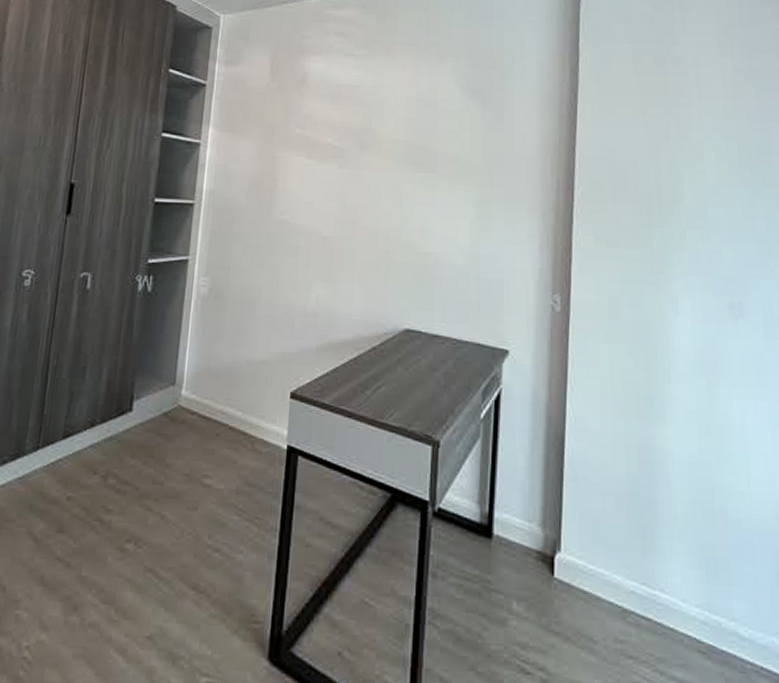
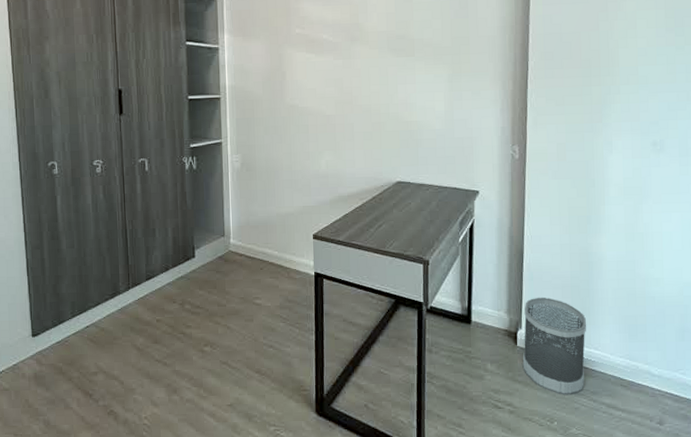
wastebasket: none [561,506,650,661] -> present [522,297,587,395]

